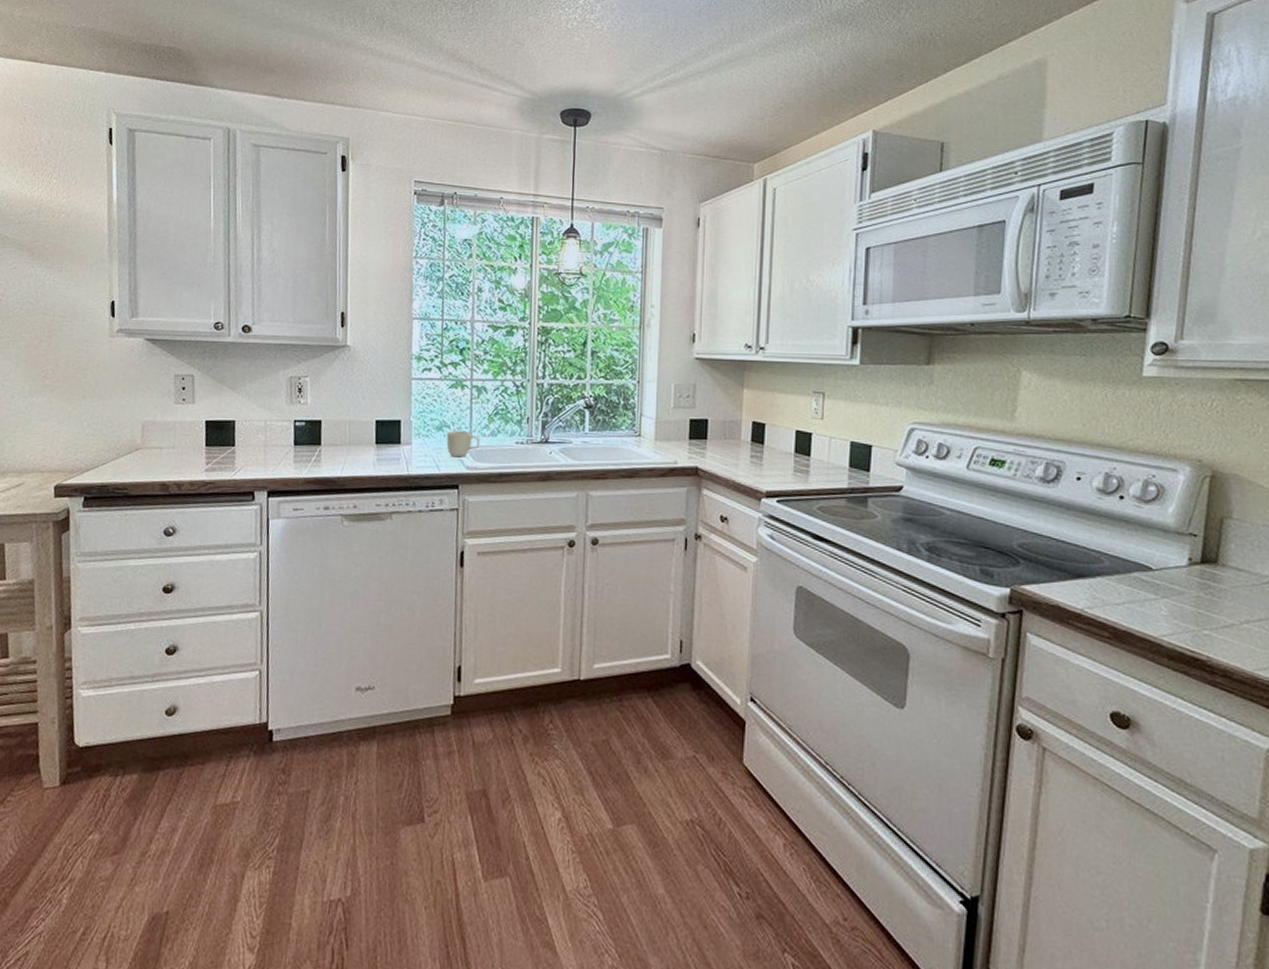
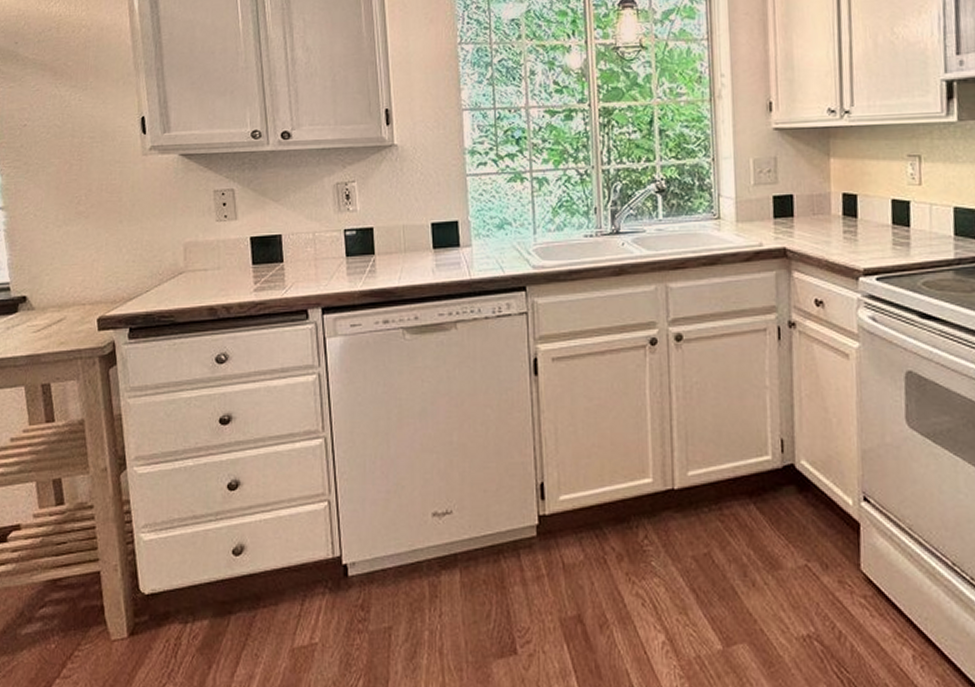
mug: present [446,430,481,458] -> none [509,227,546,257]

